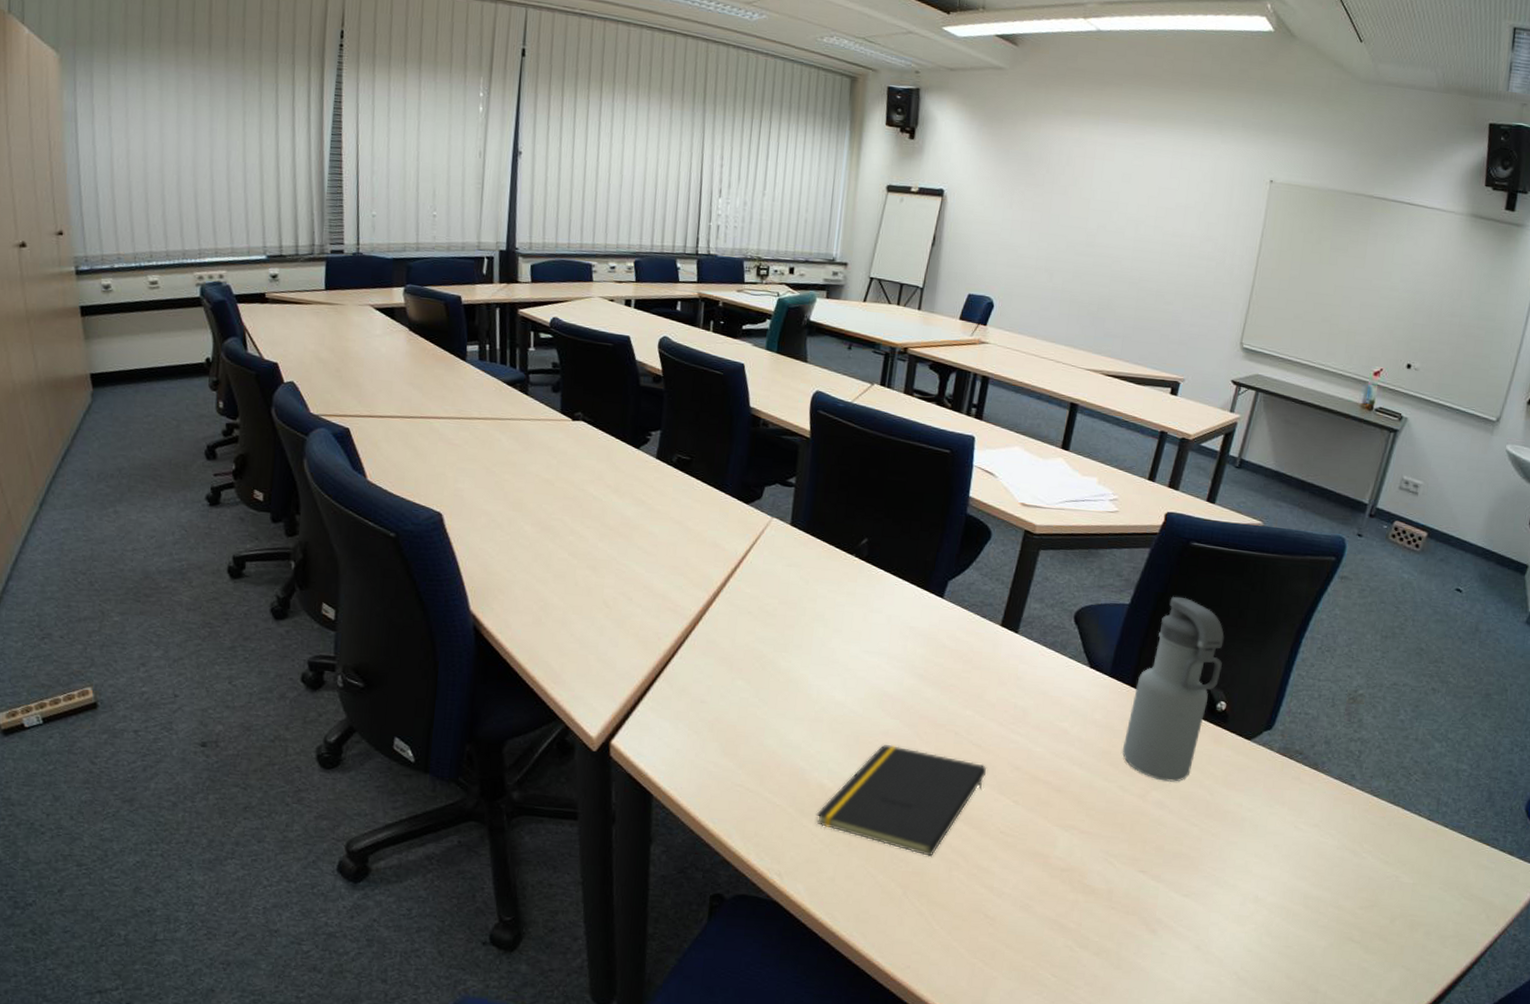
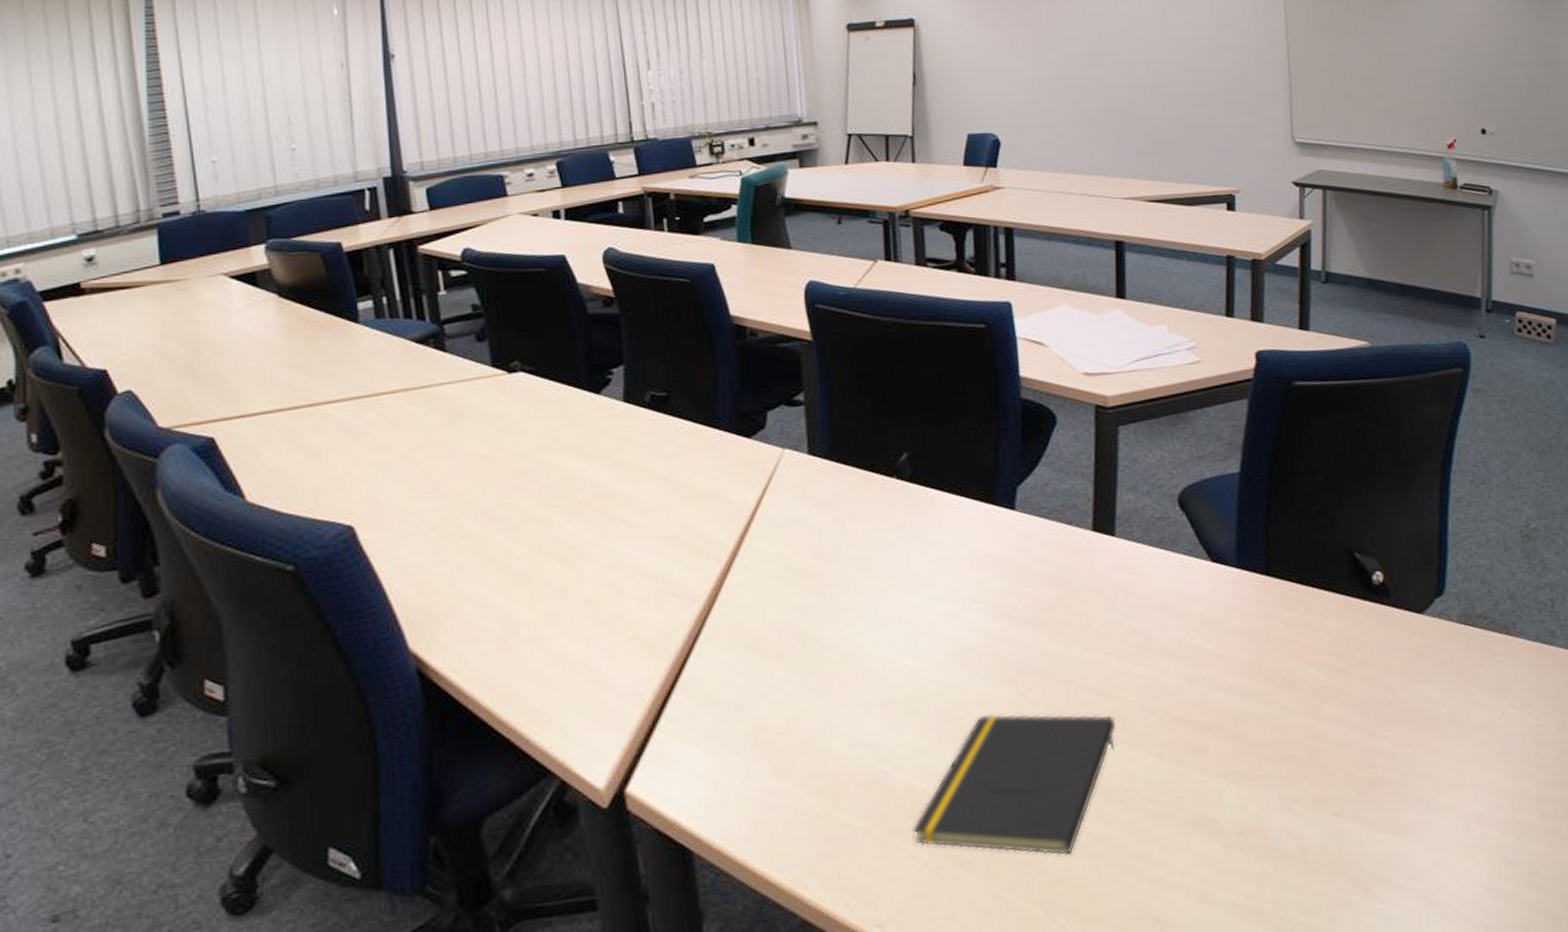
water bottle: present [1122,596,1225,782] -> none [1271,450,1368,689]

